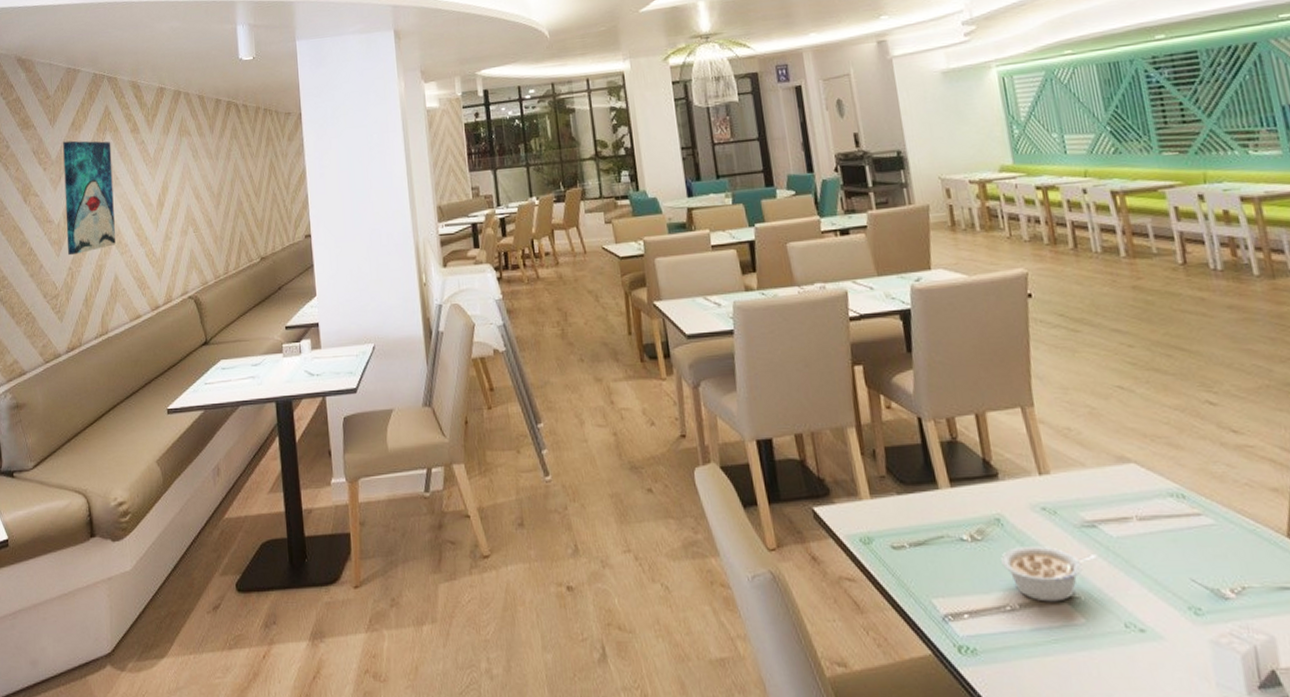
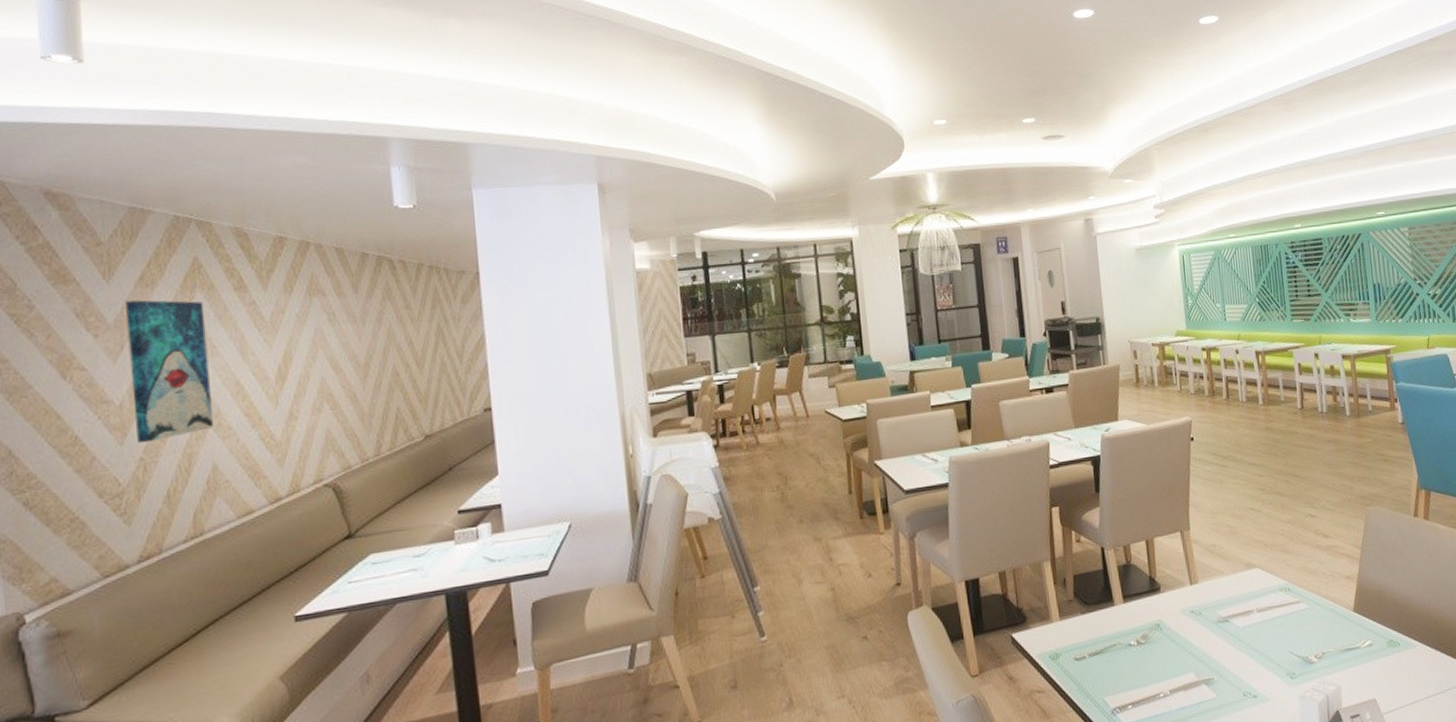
legume: present [1001,545,1097,602] -> none [1158,641,1228,686]

